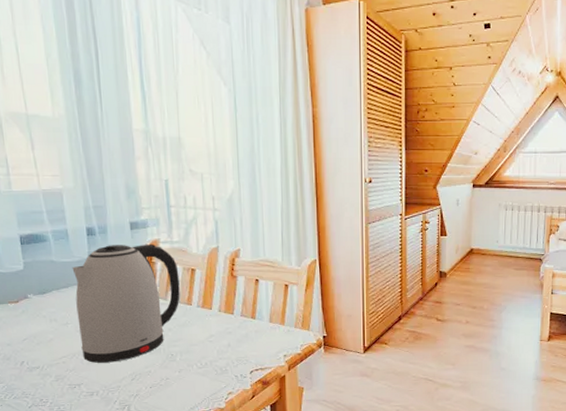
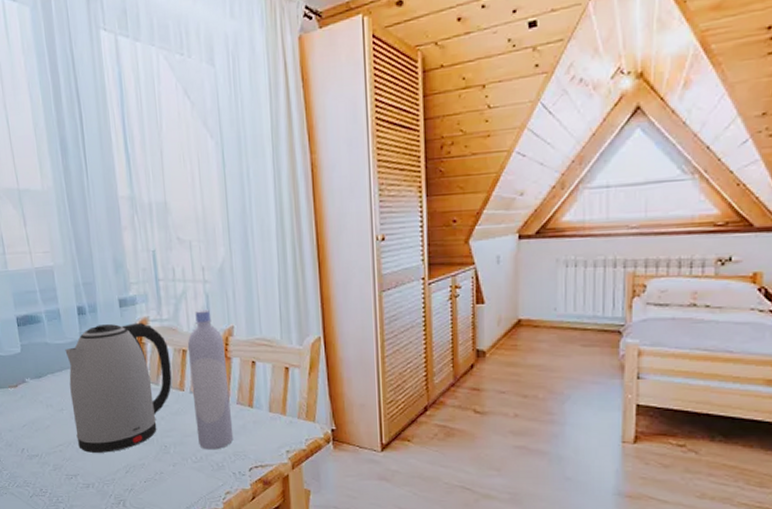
bottle: none [196,234,237,357] -> present [187,309,234,450]

